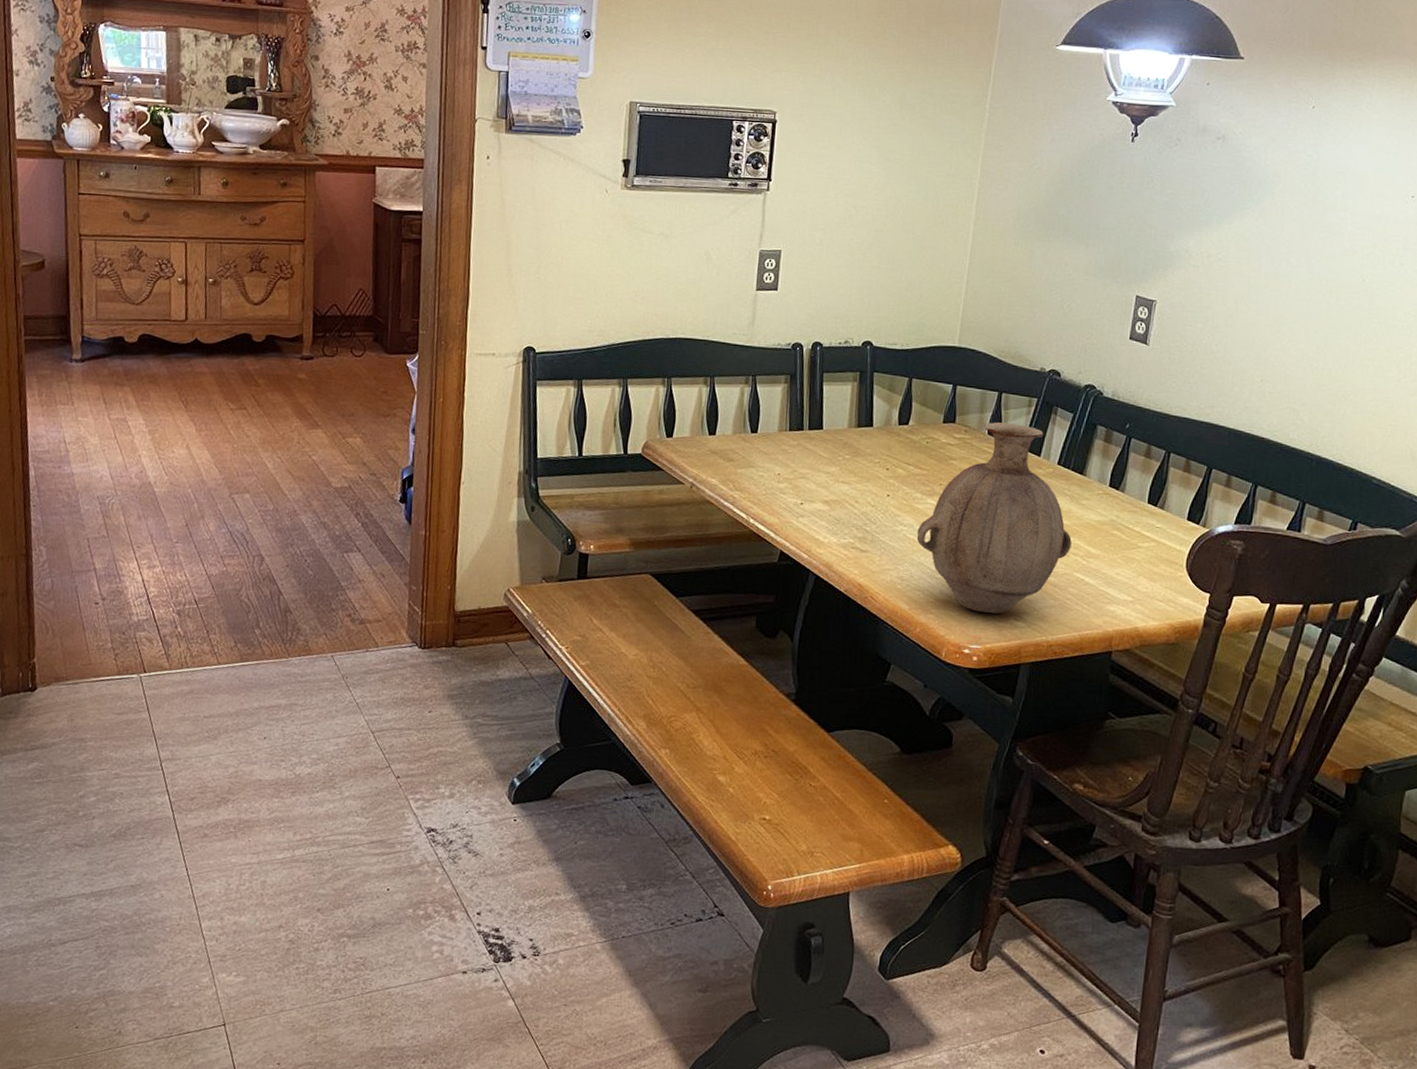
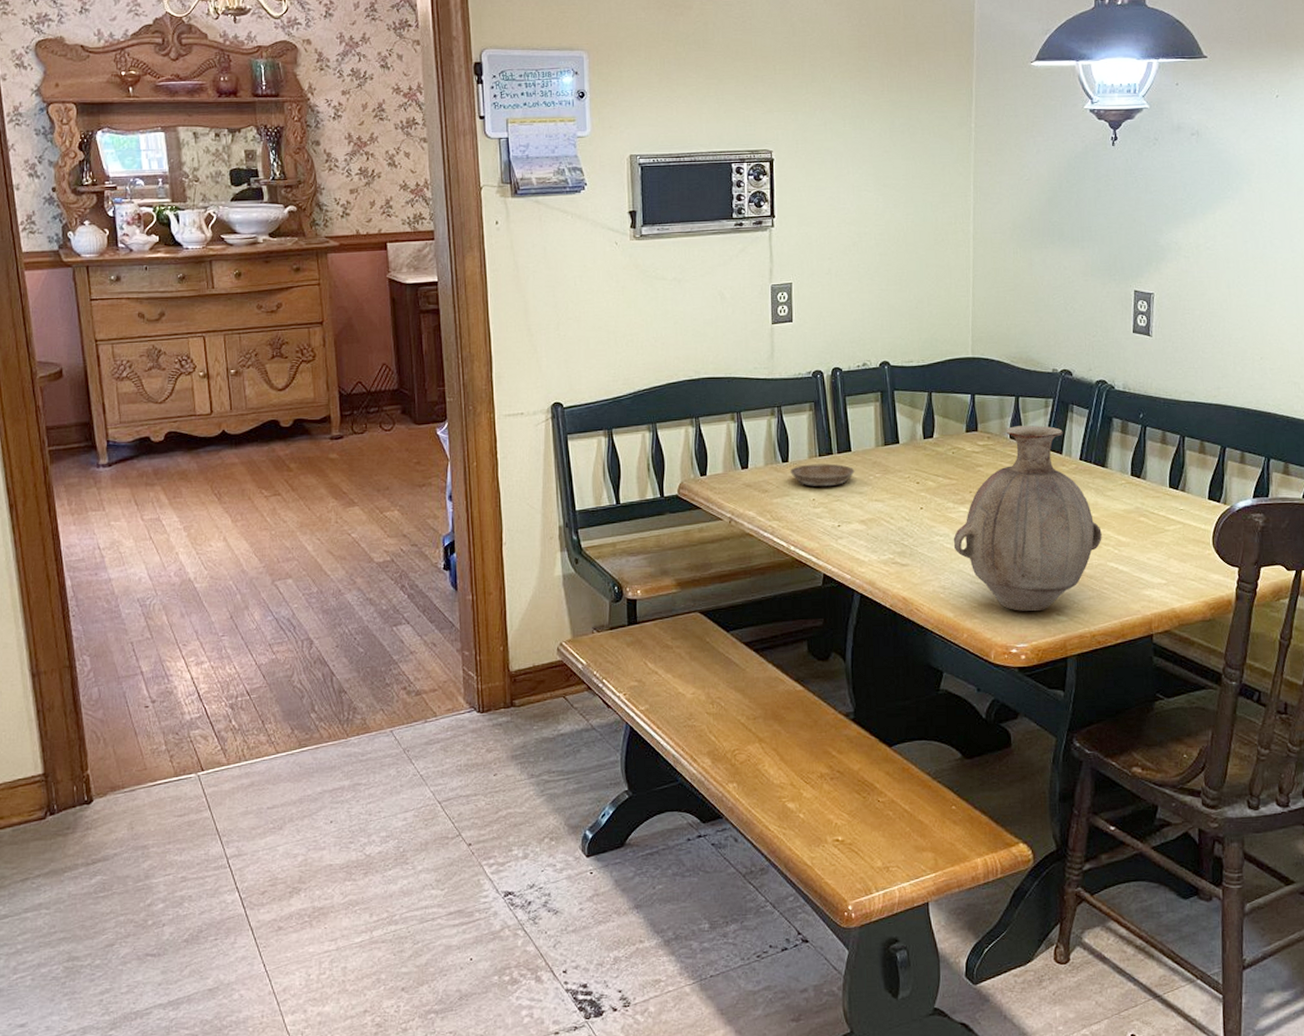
saucer: none [757,437,824,463] -> present [789,463,855,487]

